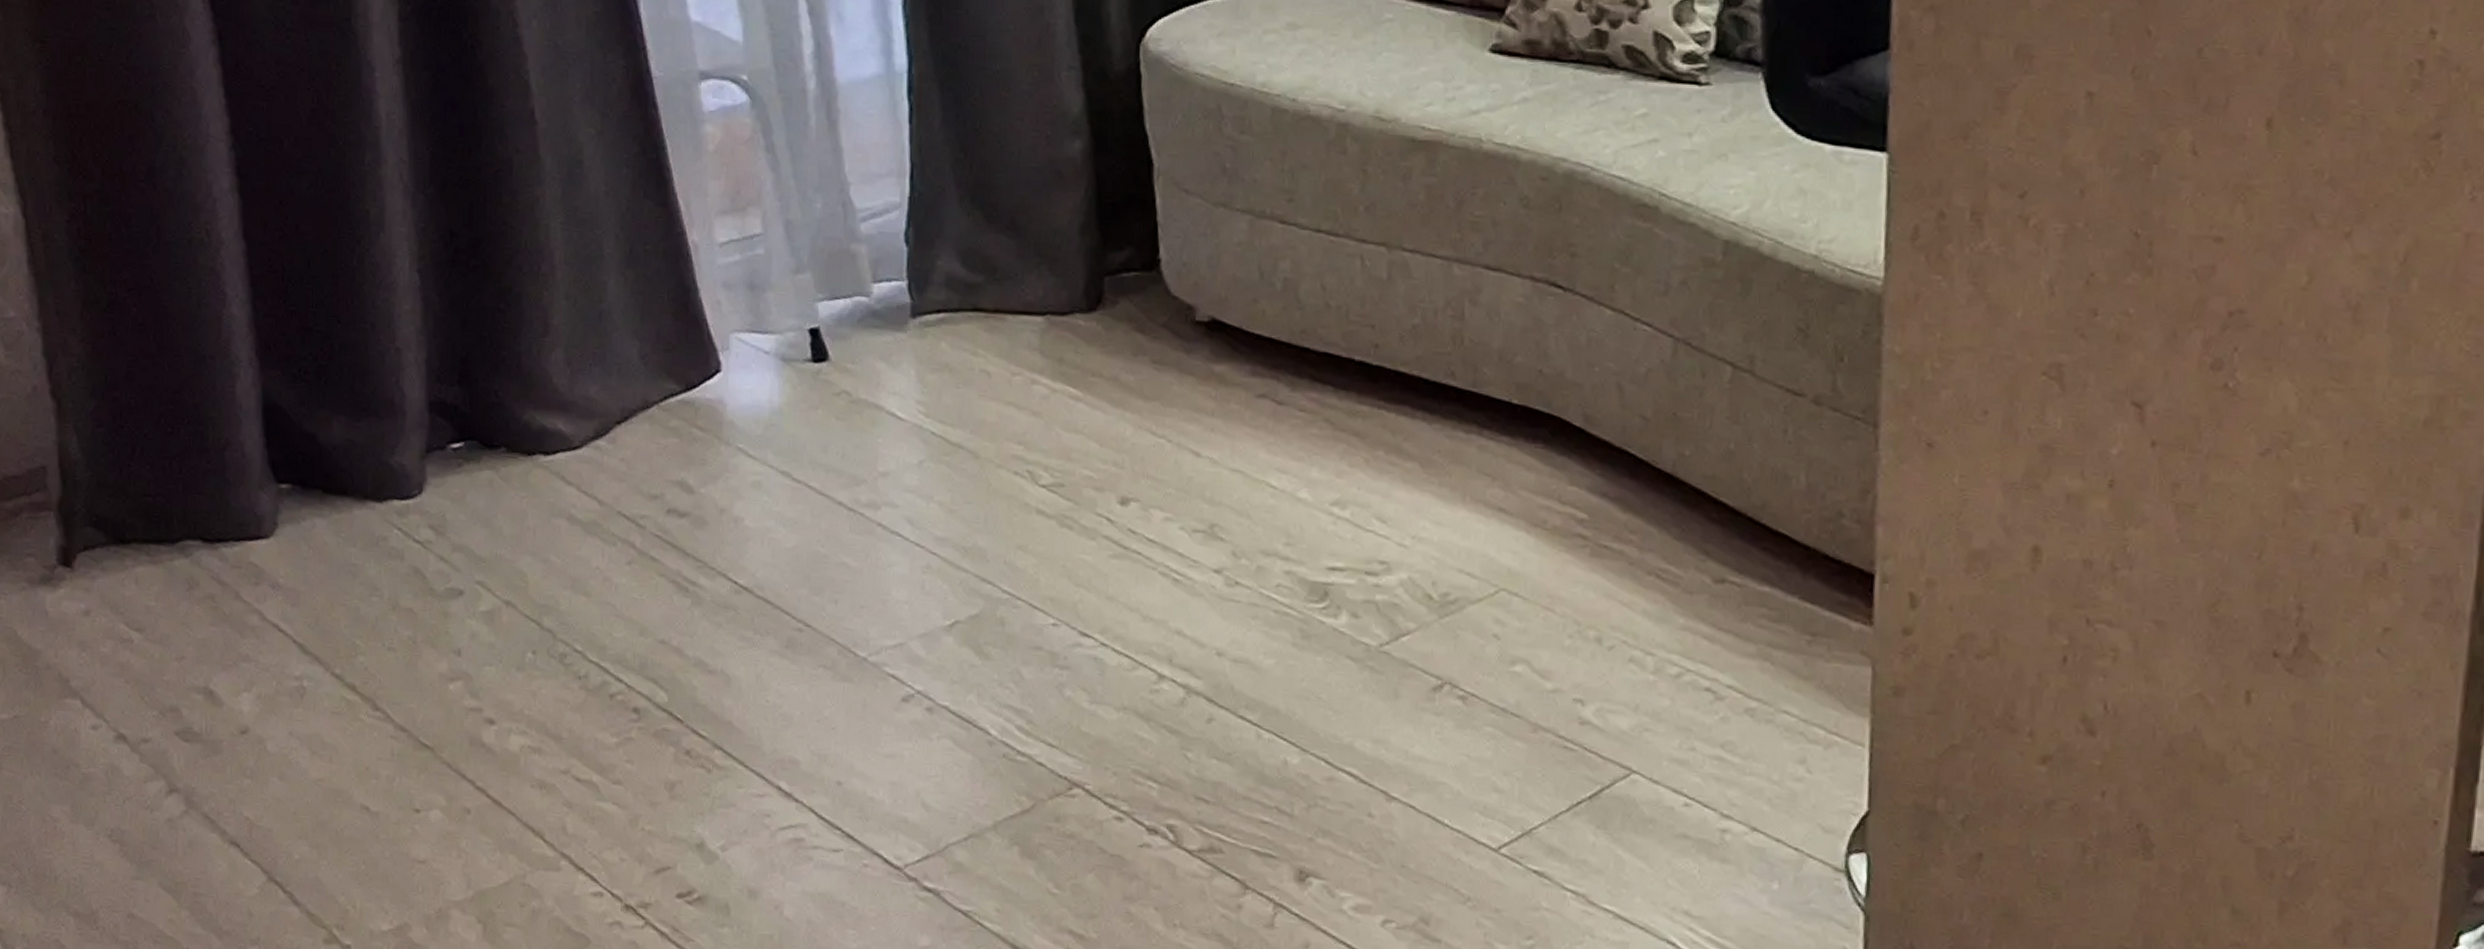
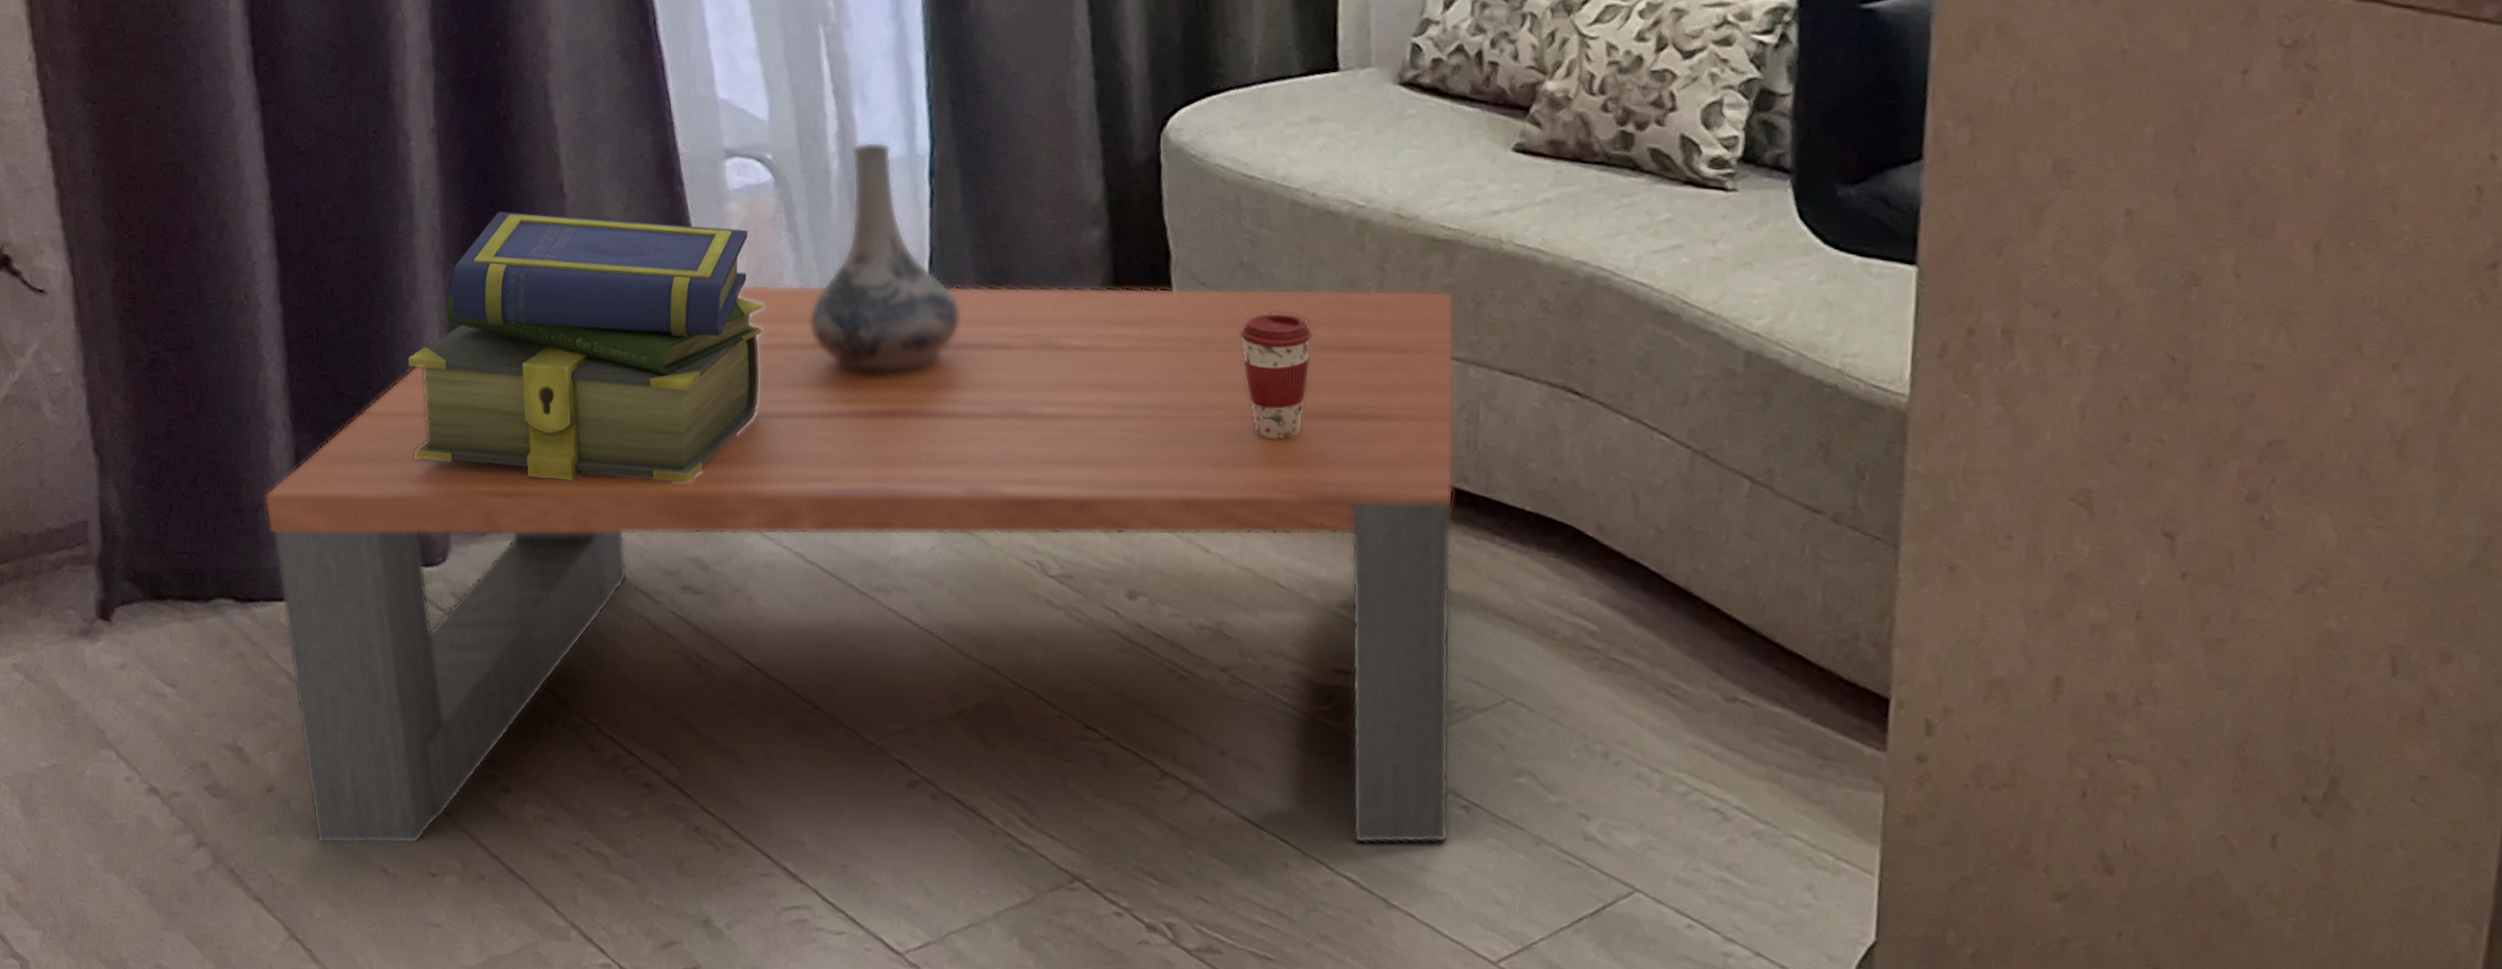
coffee table: none [231,190,1447,784] -> present [264,283,1455,845]
stack of books: none [378,139,744,409] -> present [408,211,765,483]
decorative vase: none [791,59,942,291] -> present [810,141,960,374]
coffee cup: none [1223,217,1298,342] -> present [1239,312,1314,439]

